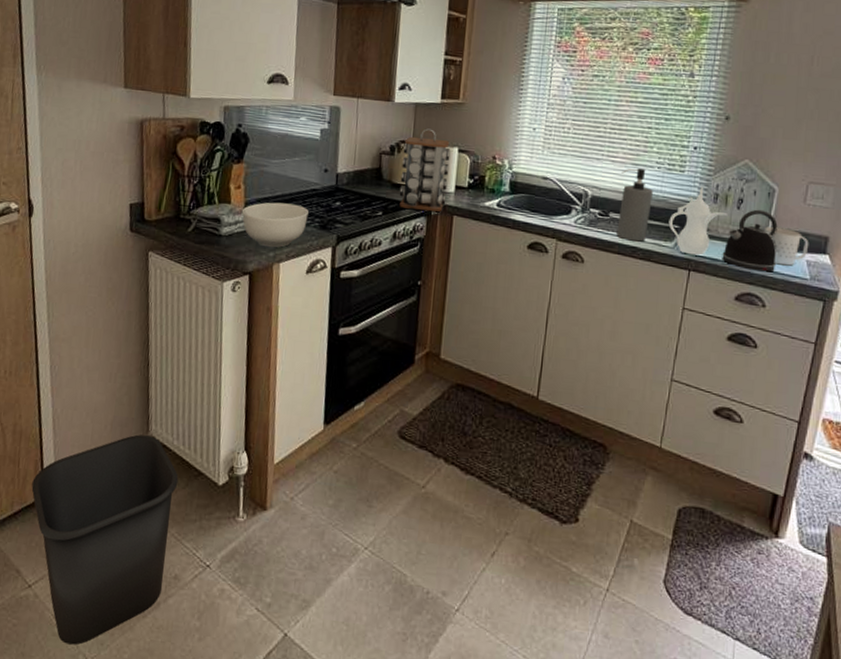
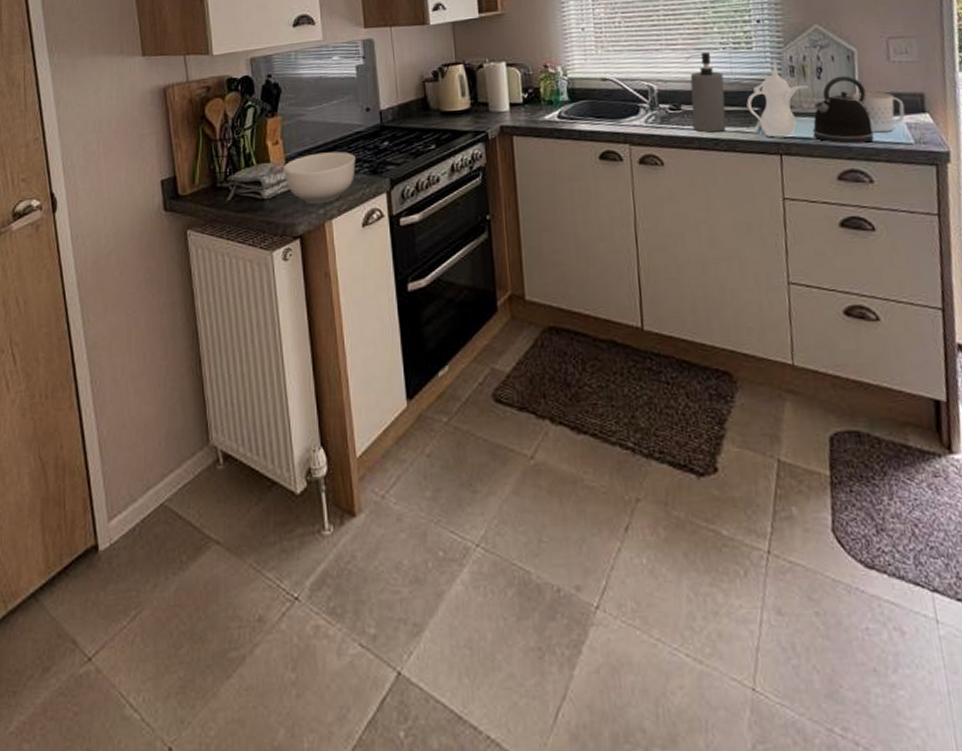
waste bin: present [31,434,179,645] -> none [81,446,250,729]
spice rack: present [399,128,451,213] -> none [447,46,503,138]

